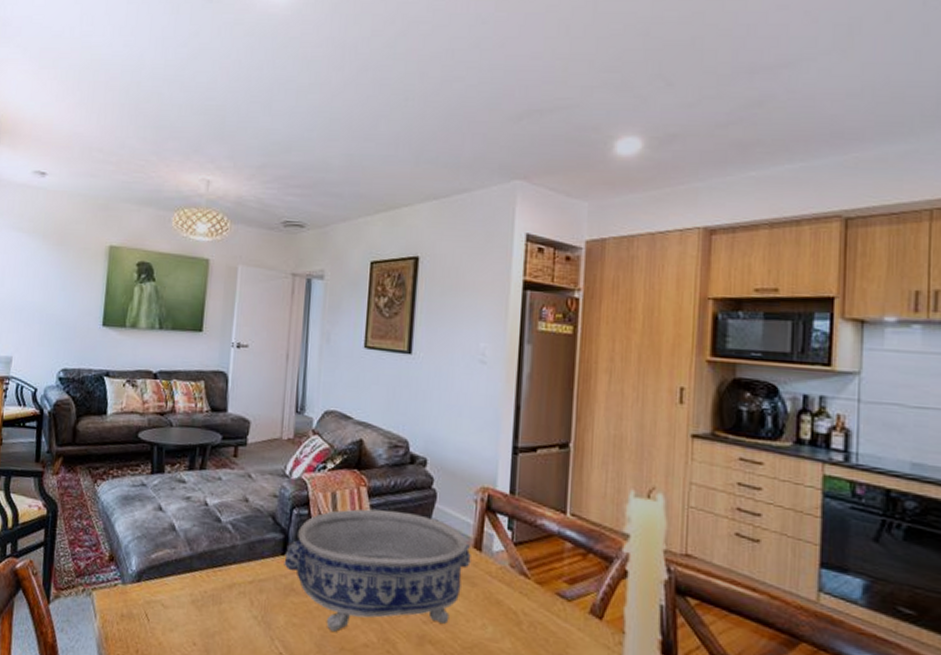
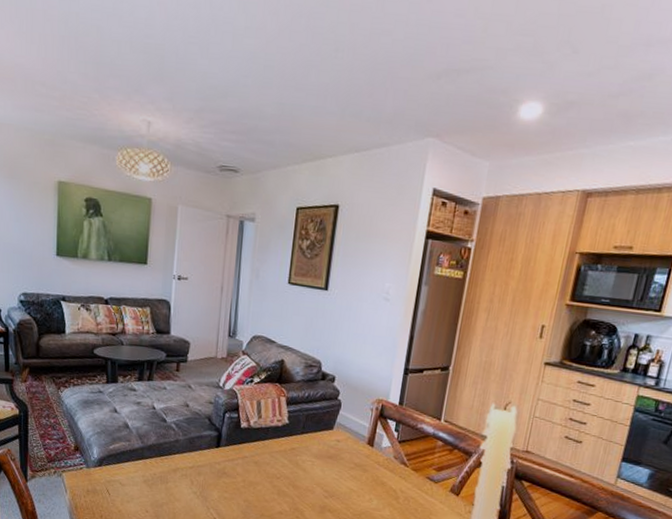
decorative bowl: present [284,509,471,632] -> none [218,414,365,503]

